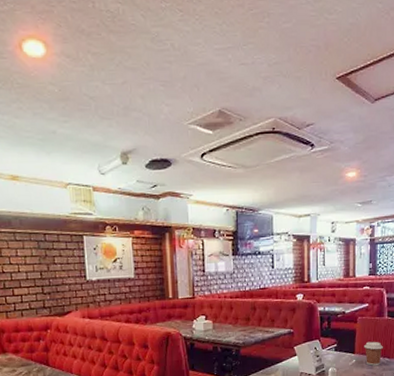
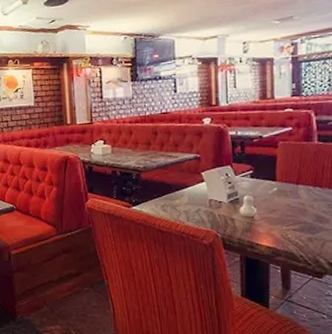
coffee cup: present [364,341,383,366] -> none [287,168,313,195]

